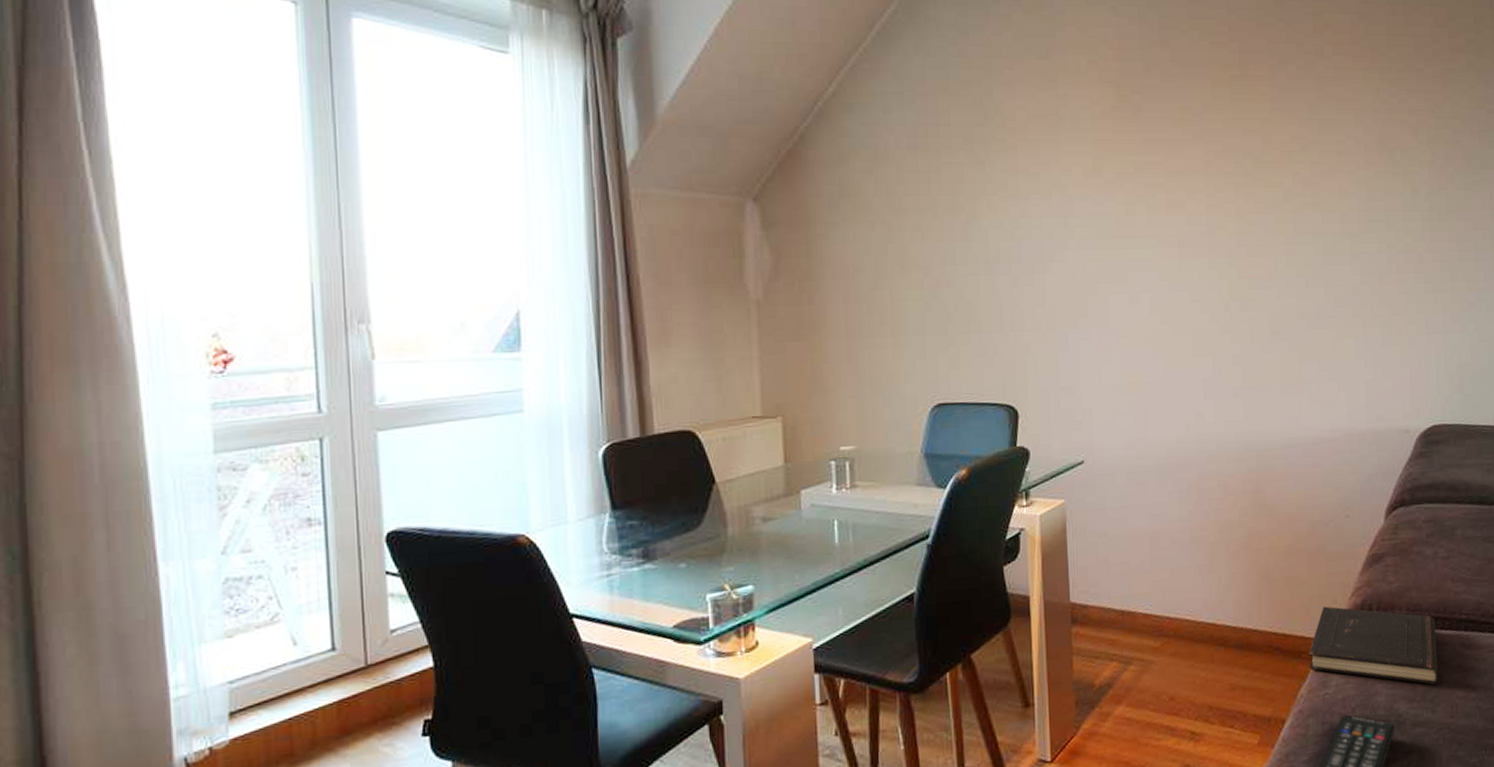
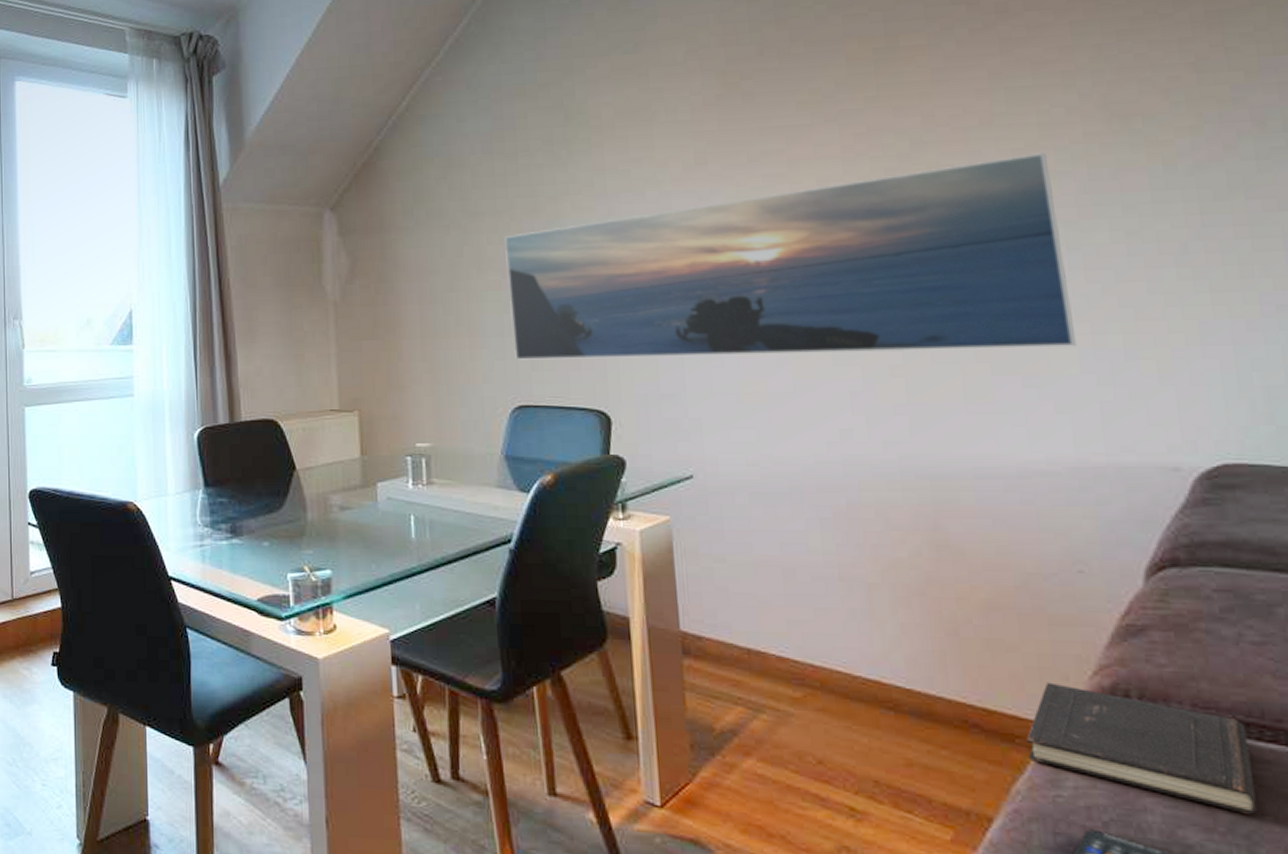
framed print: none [926,176,1354,359] -> present [503,153,1077,360]

